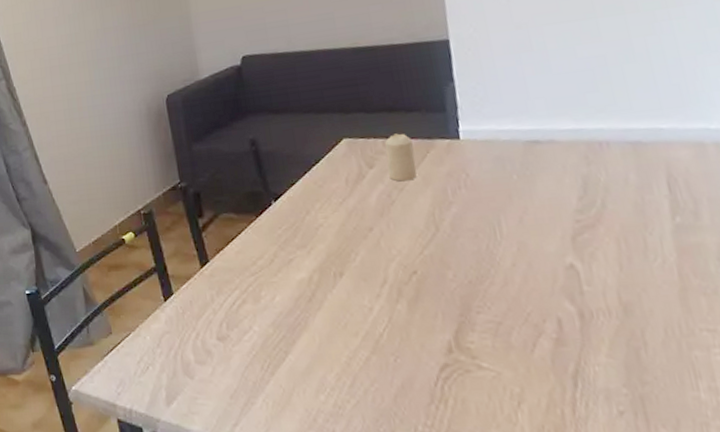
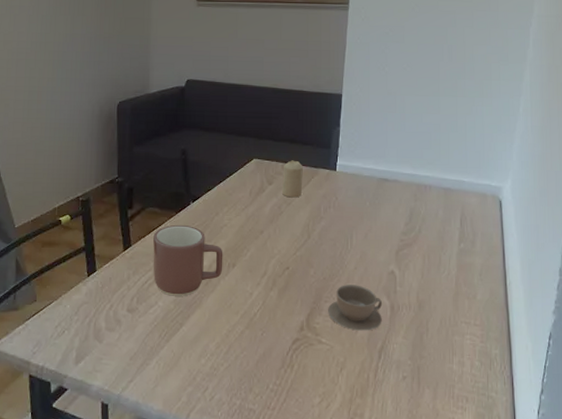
mug: none [233,230,328,318] -> present [153,224,223,296]
teacup: none [483,287,569,350] -> present [328,285,383,331]

